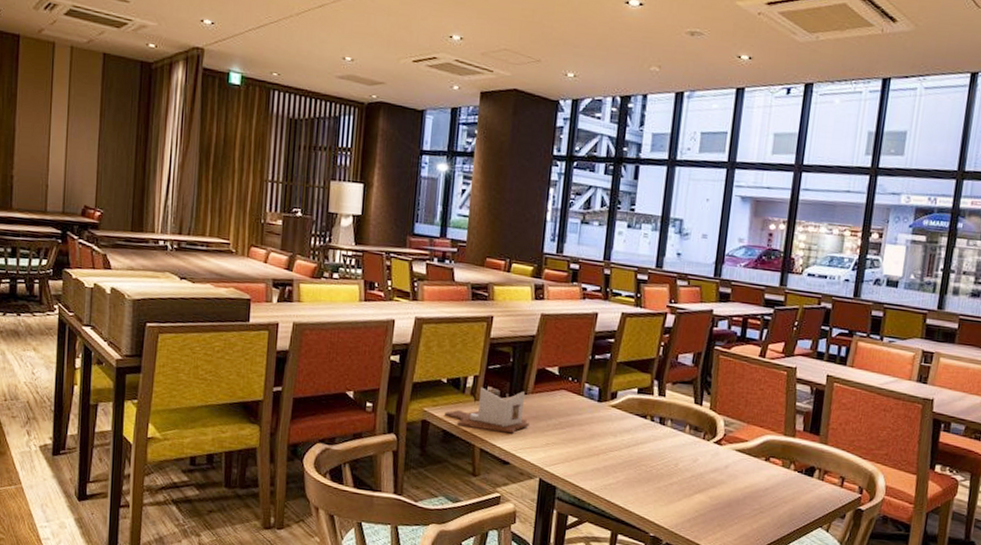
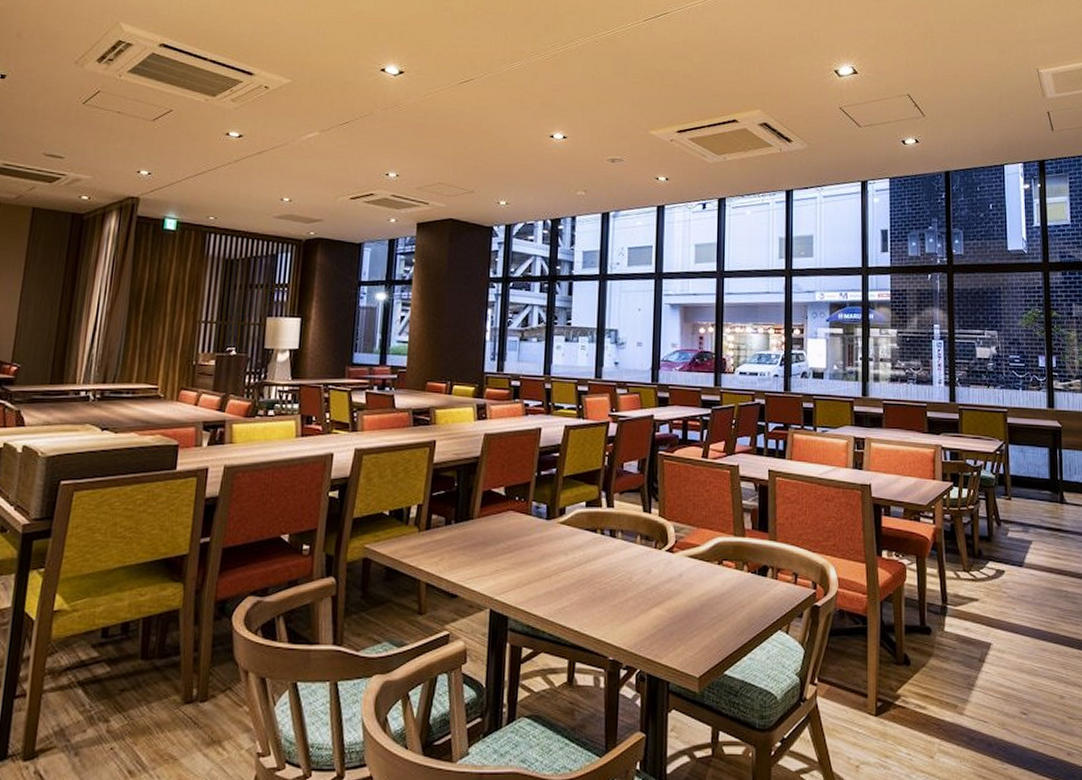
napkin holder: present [445,387,529,434] -> none [388,516,477,563]

